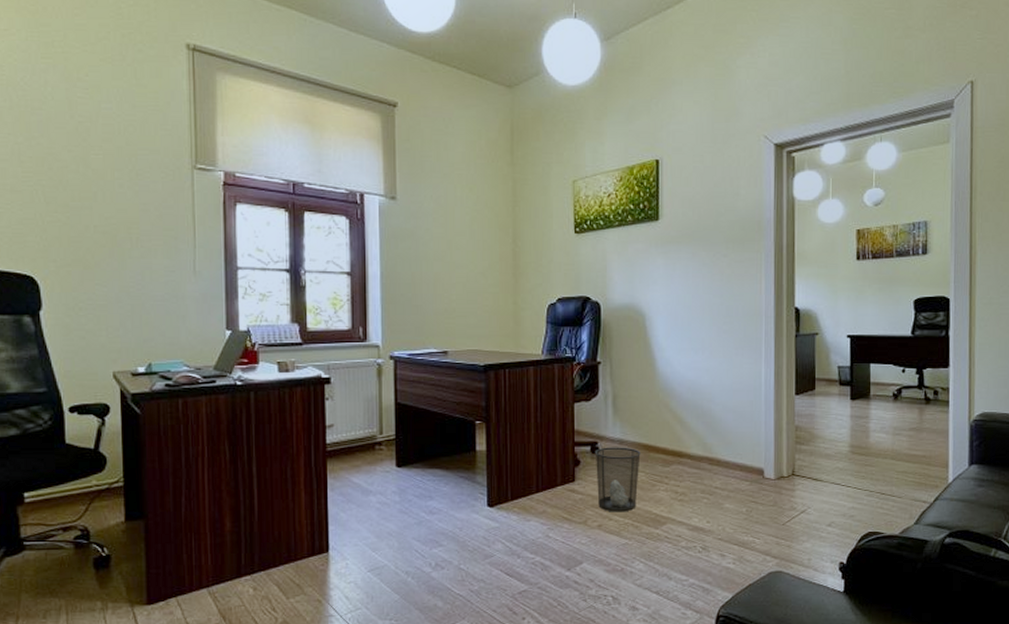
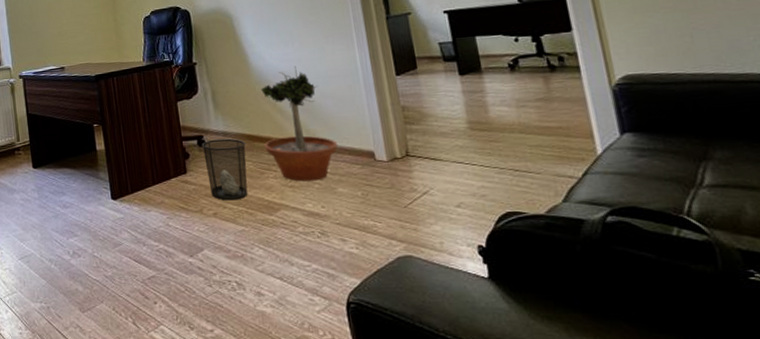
potted tree: none [659,375,731,496] -> present [261,66,338,182]

